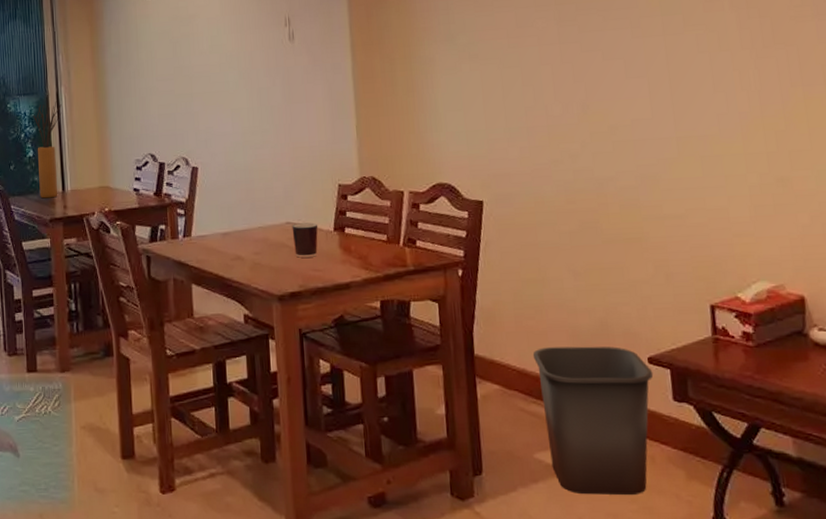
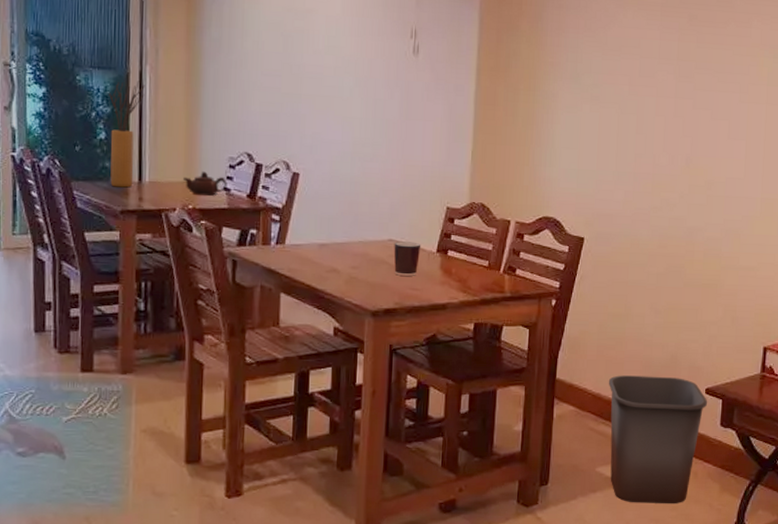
teapot: none [98,175,136,198] -> present [182,171,227,196]

